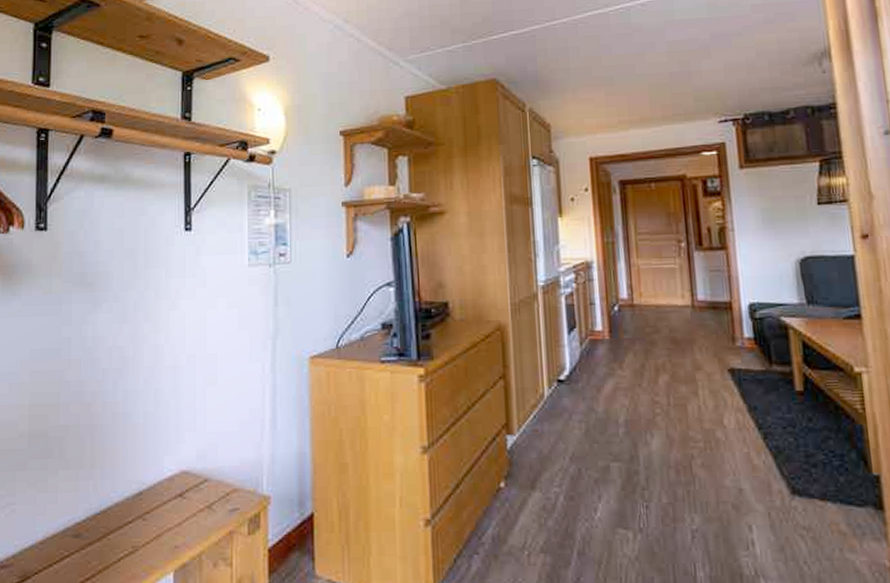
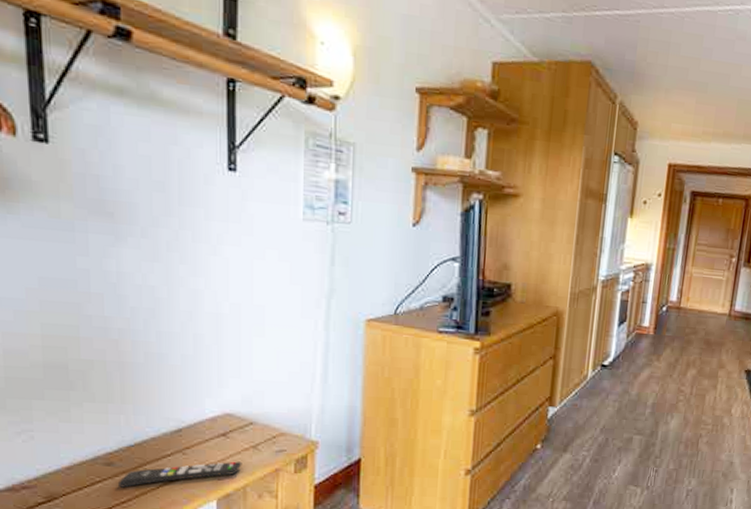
remote control: none [83,524,198,562] -> present [117,461,242,488]

